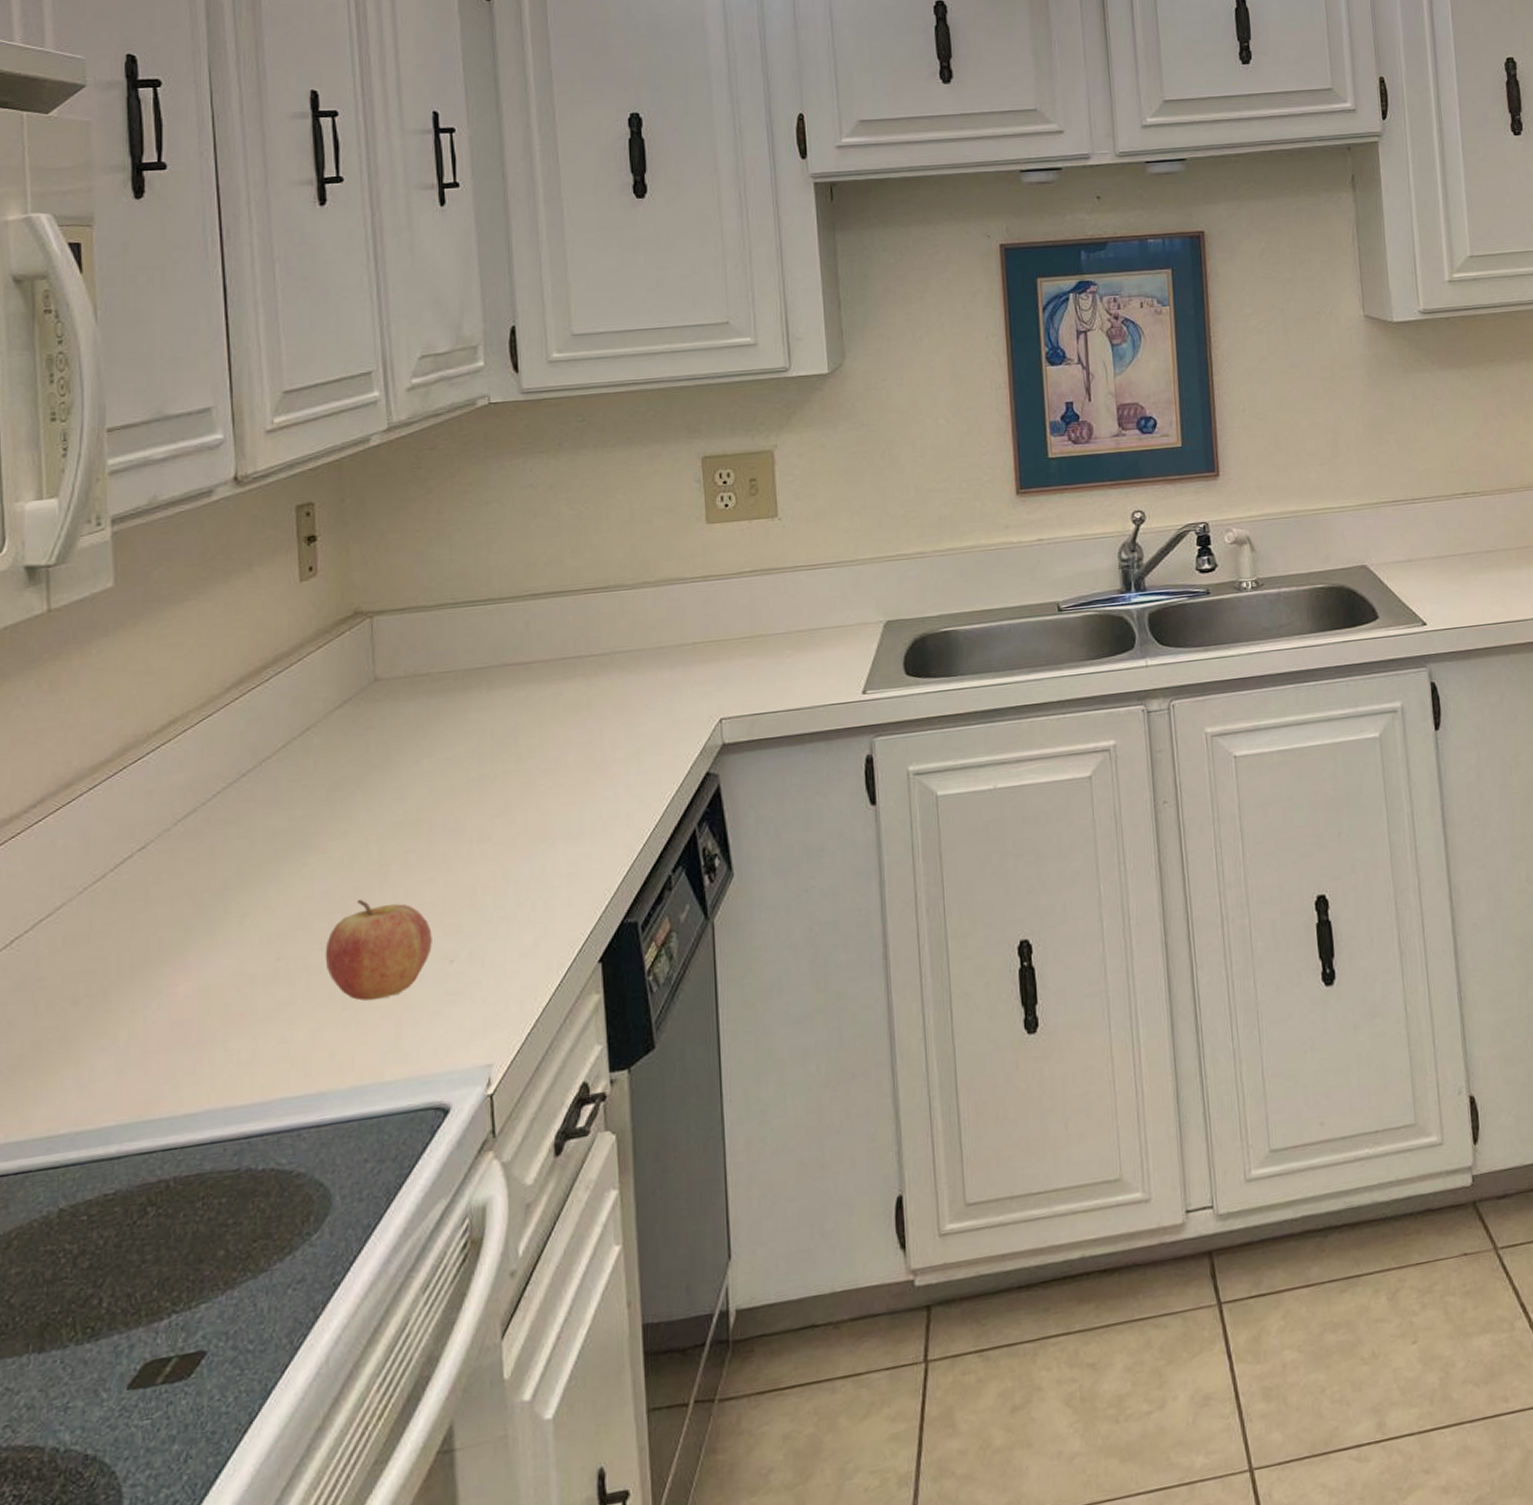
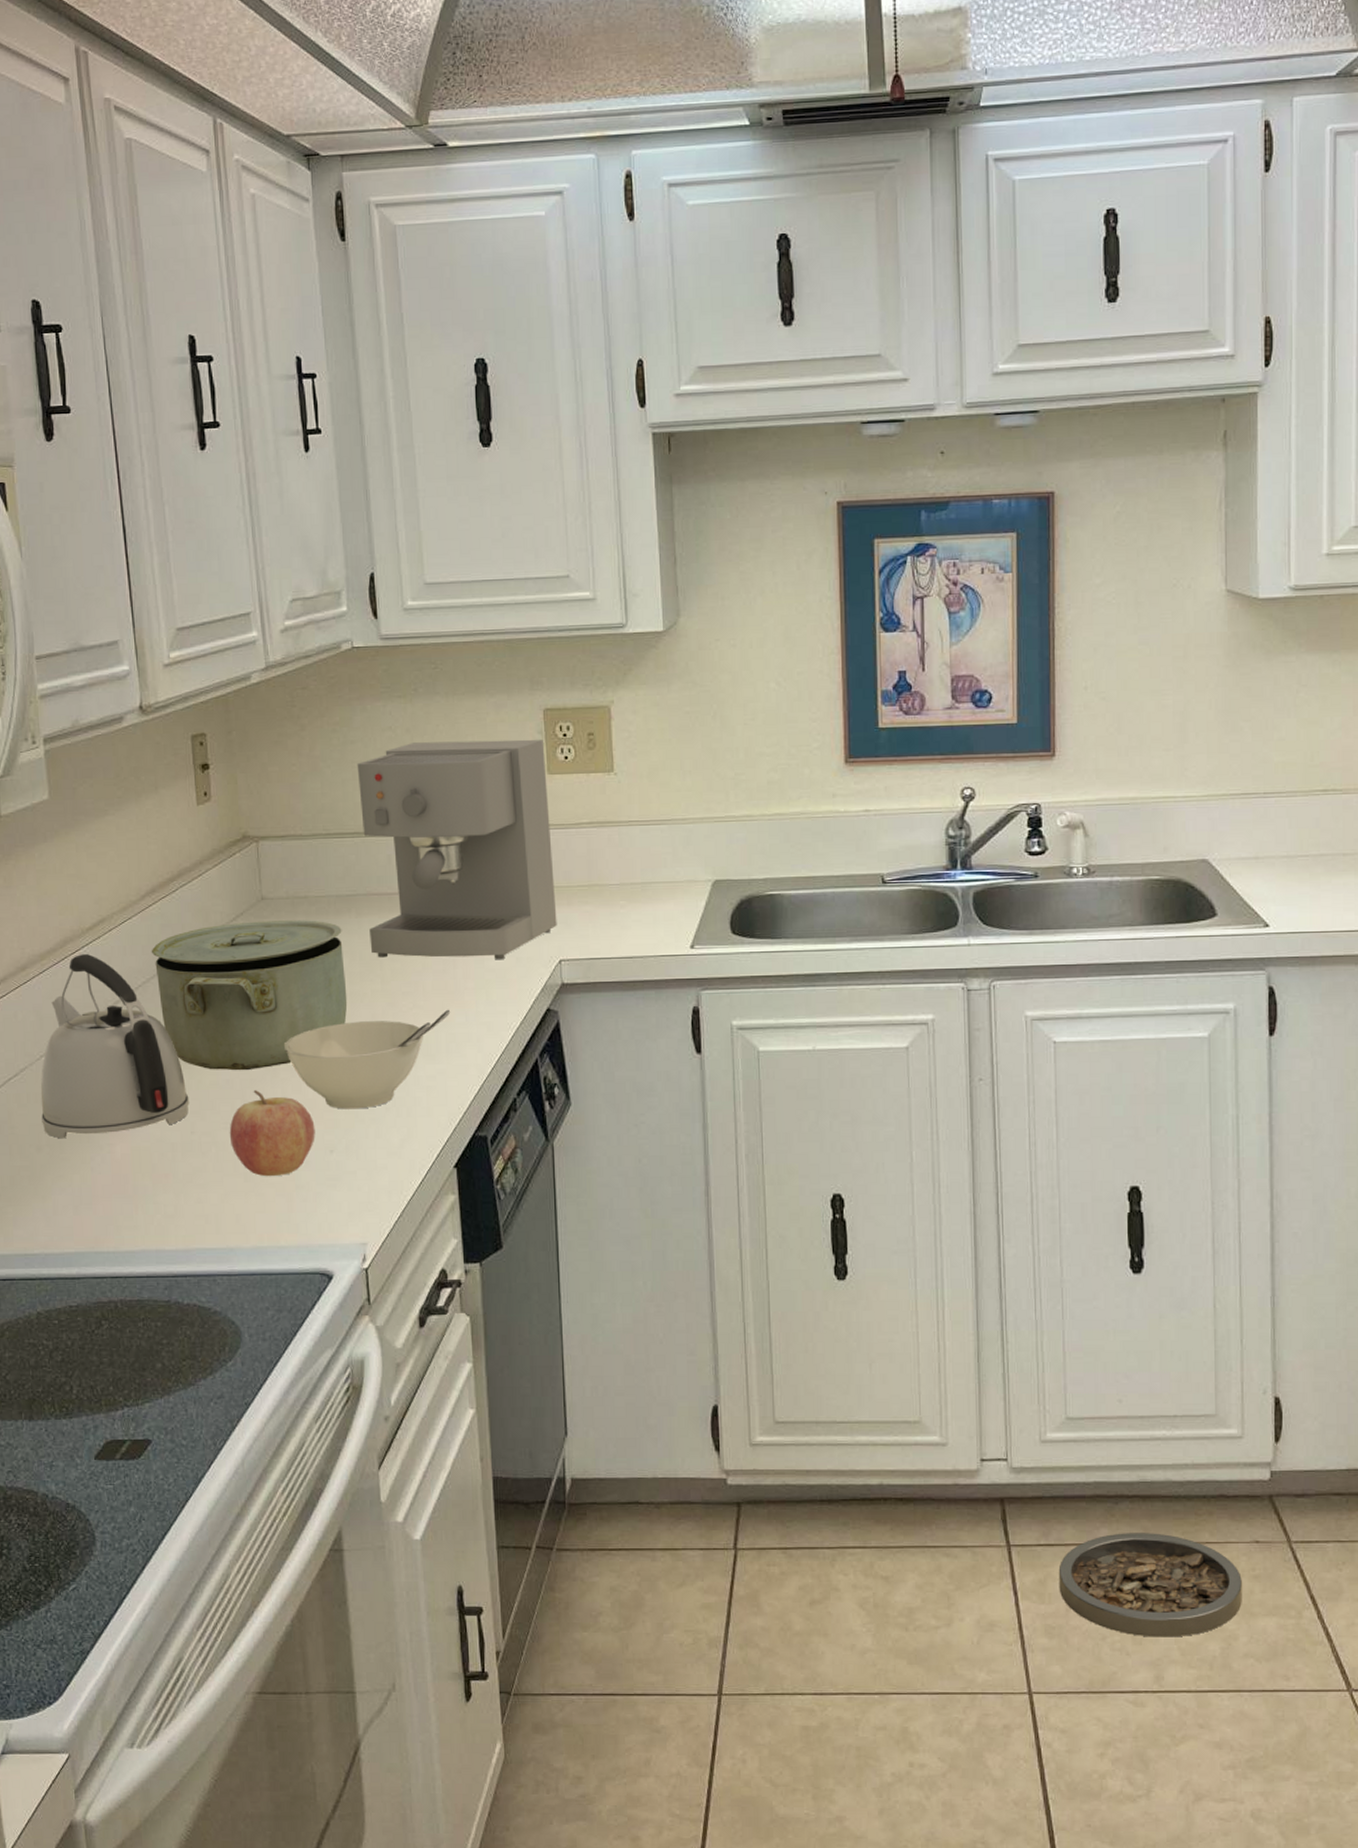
kettle: none [81,761,276,987] -> present [40,954,189,1139]
cooking pot: none [235,699,475,882] -> present [151,920,348,1071]
bowl: none [397,784,597,911] -> present [284,1009,451,1109]
coffee maker: none [491,489,717,734] -> present [357,739,557,960]
pet bowl: none [1272,1262,1456,1382] -> present [1058,1533,1242,1637]

